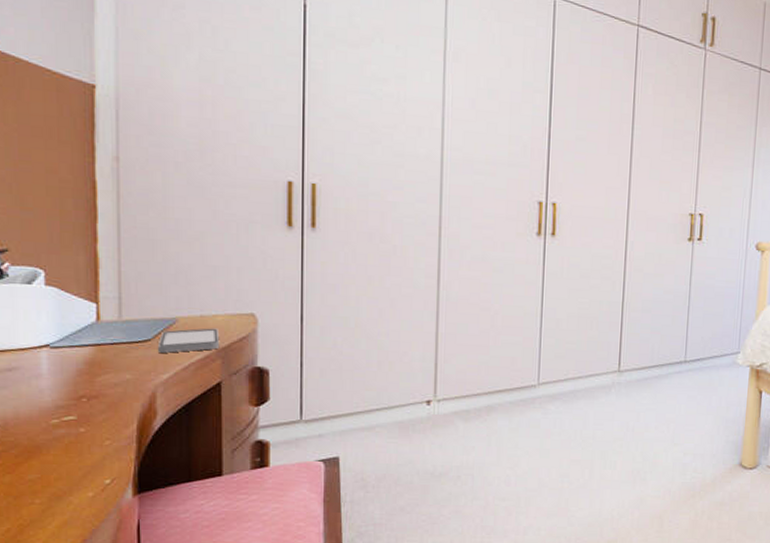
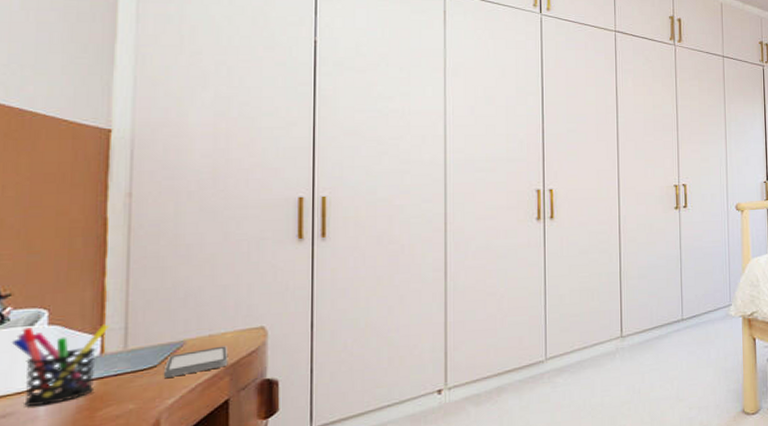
pen holder: none [11,285,105,364] -> present [11,324,110,406]

